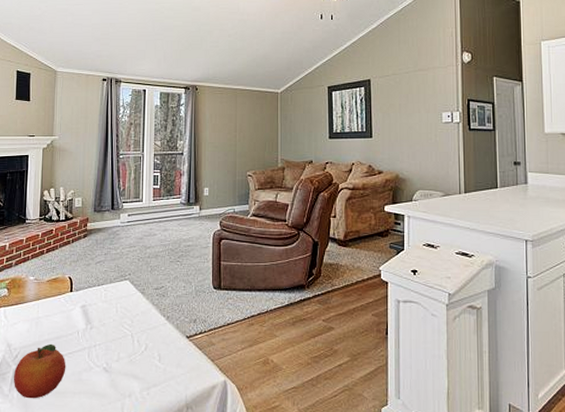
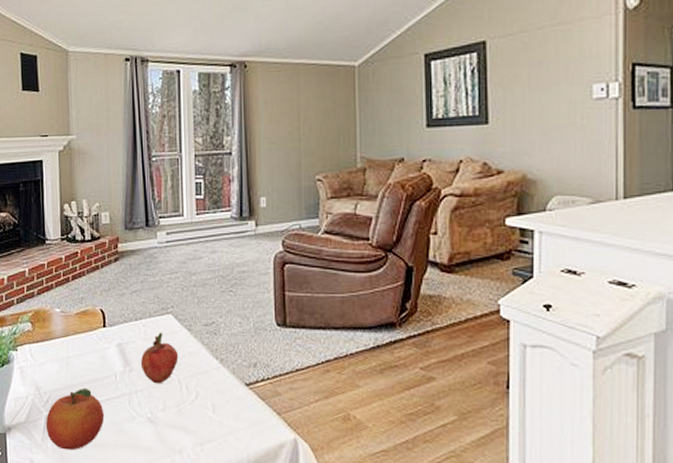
fruit: none [100,295,133,339] -> present [140,332,179,384]

